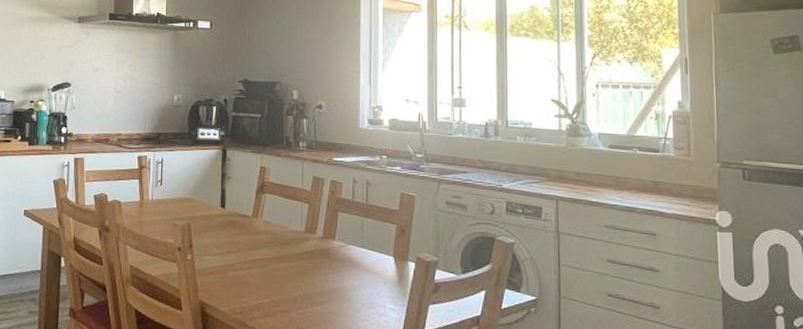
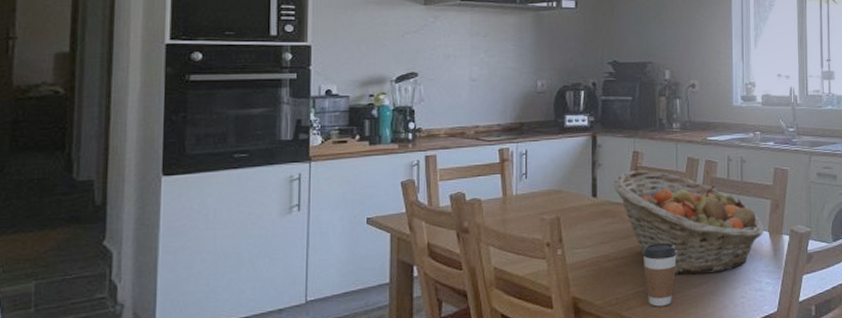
fruit basket: none [241,185,389,293] -> present [613,170,764,275]
coffee cup: none [267,257,301,320] -> present [642,242,677,307]

